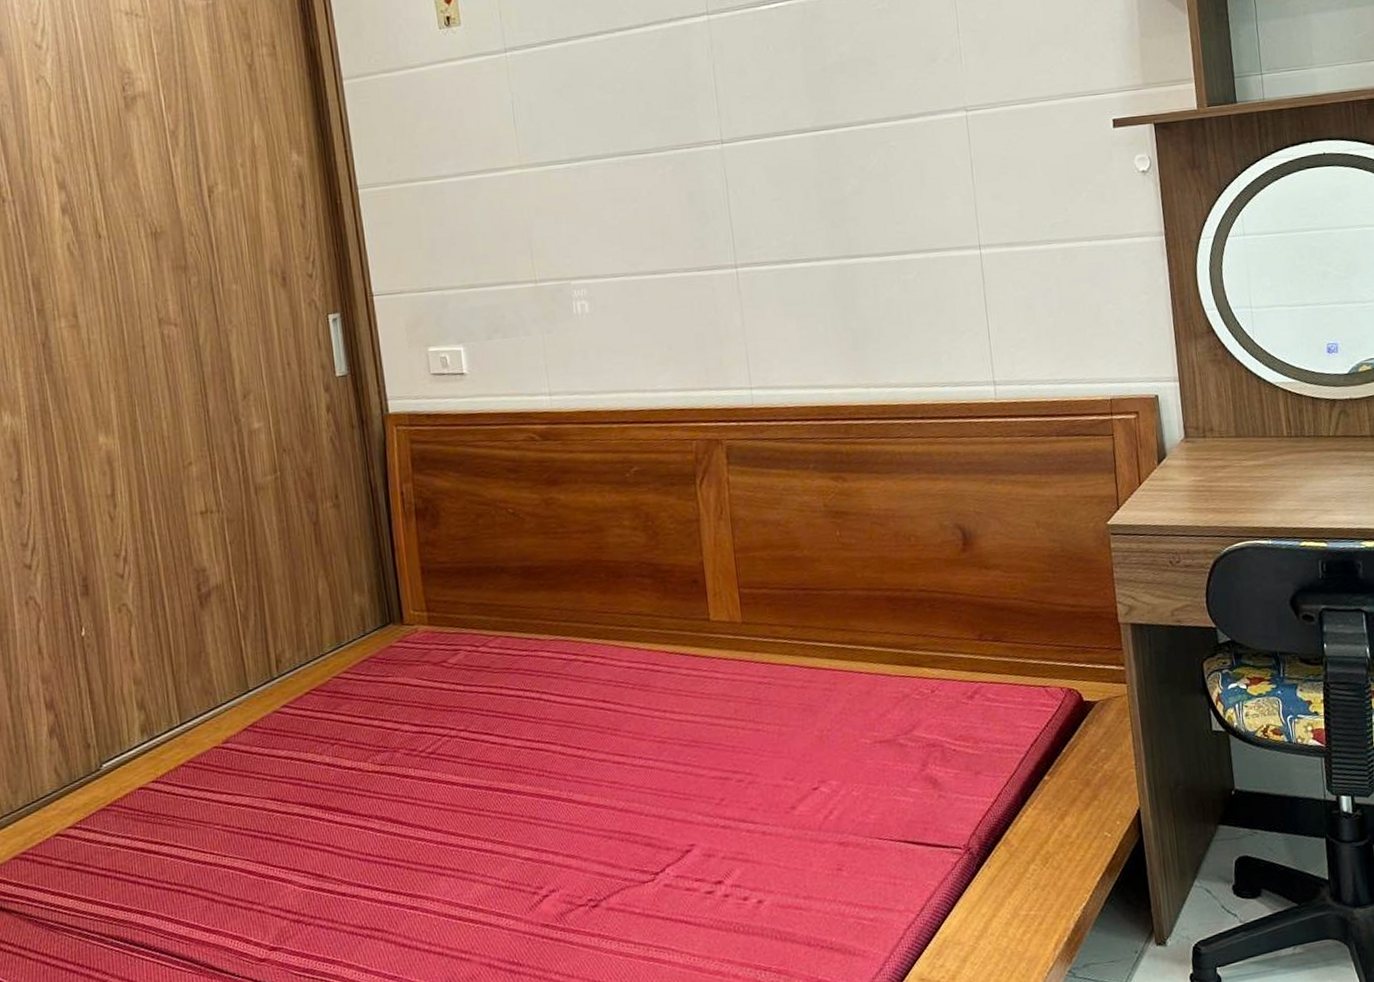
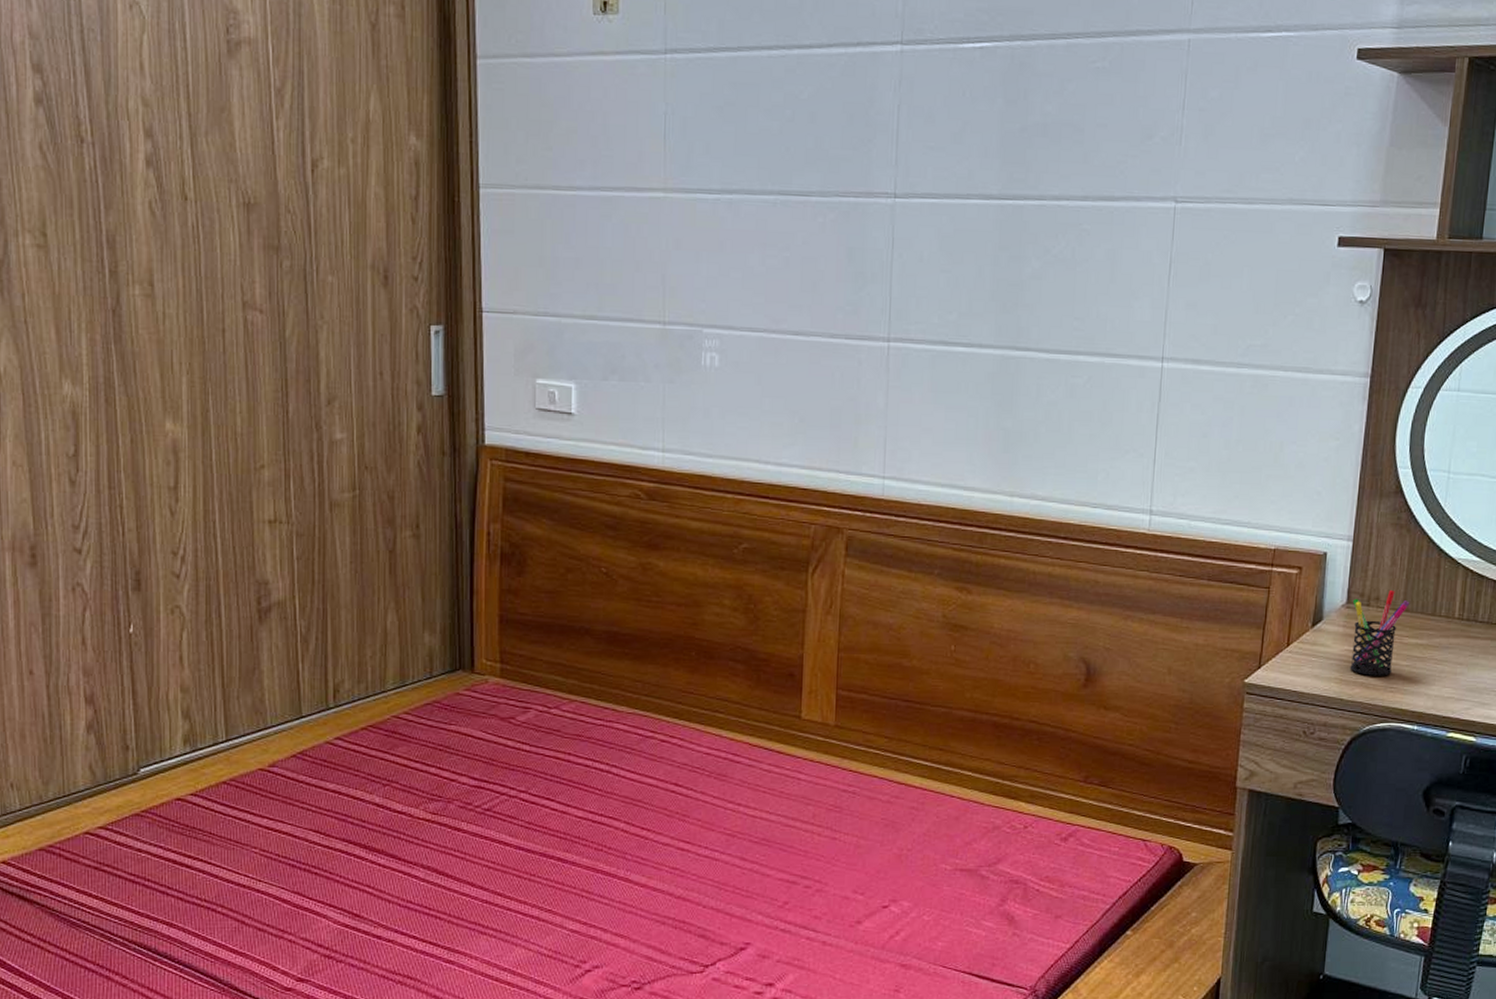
pen holder: none [1189,419,1241,501] -> present [1350,589,1410,676]

